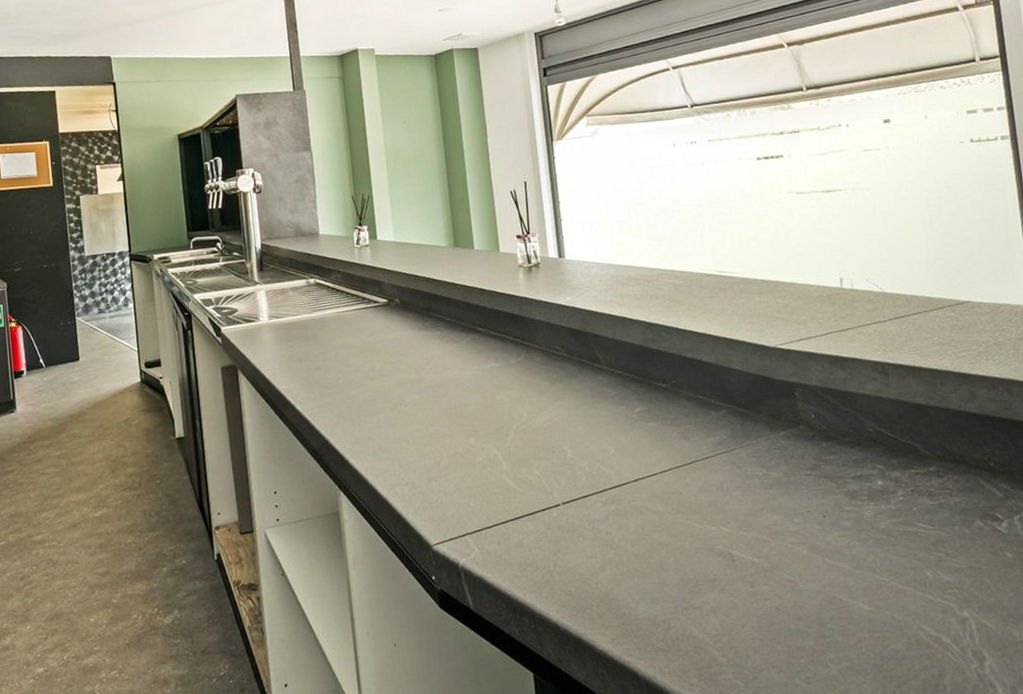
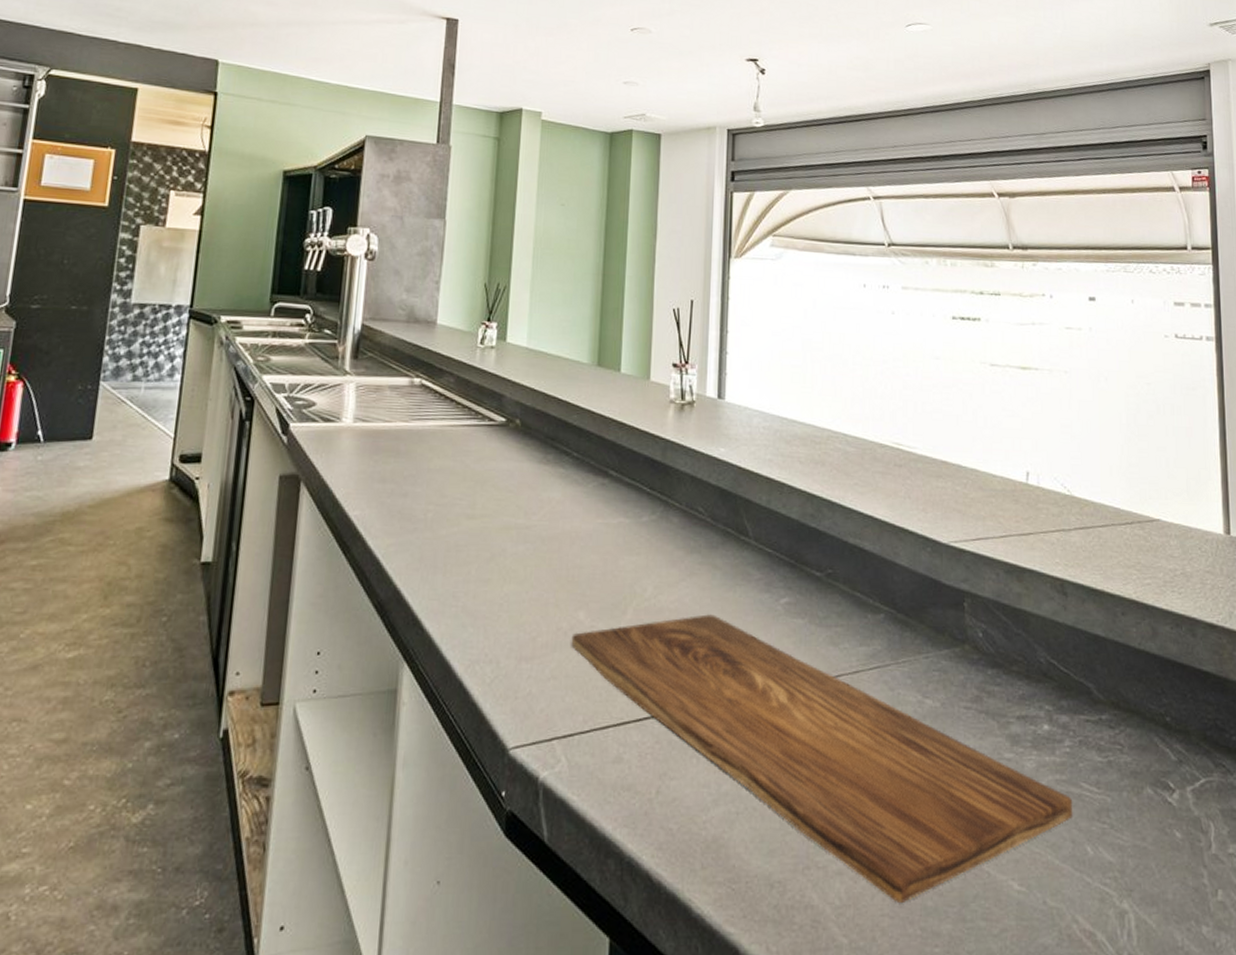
cutting board: none [467,428,912,628] -> present [571,614,1073,902]

